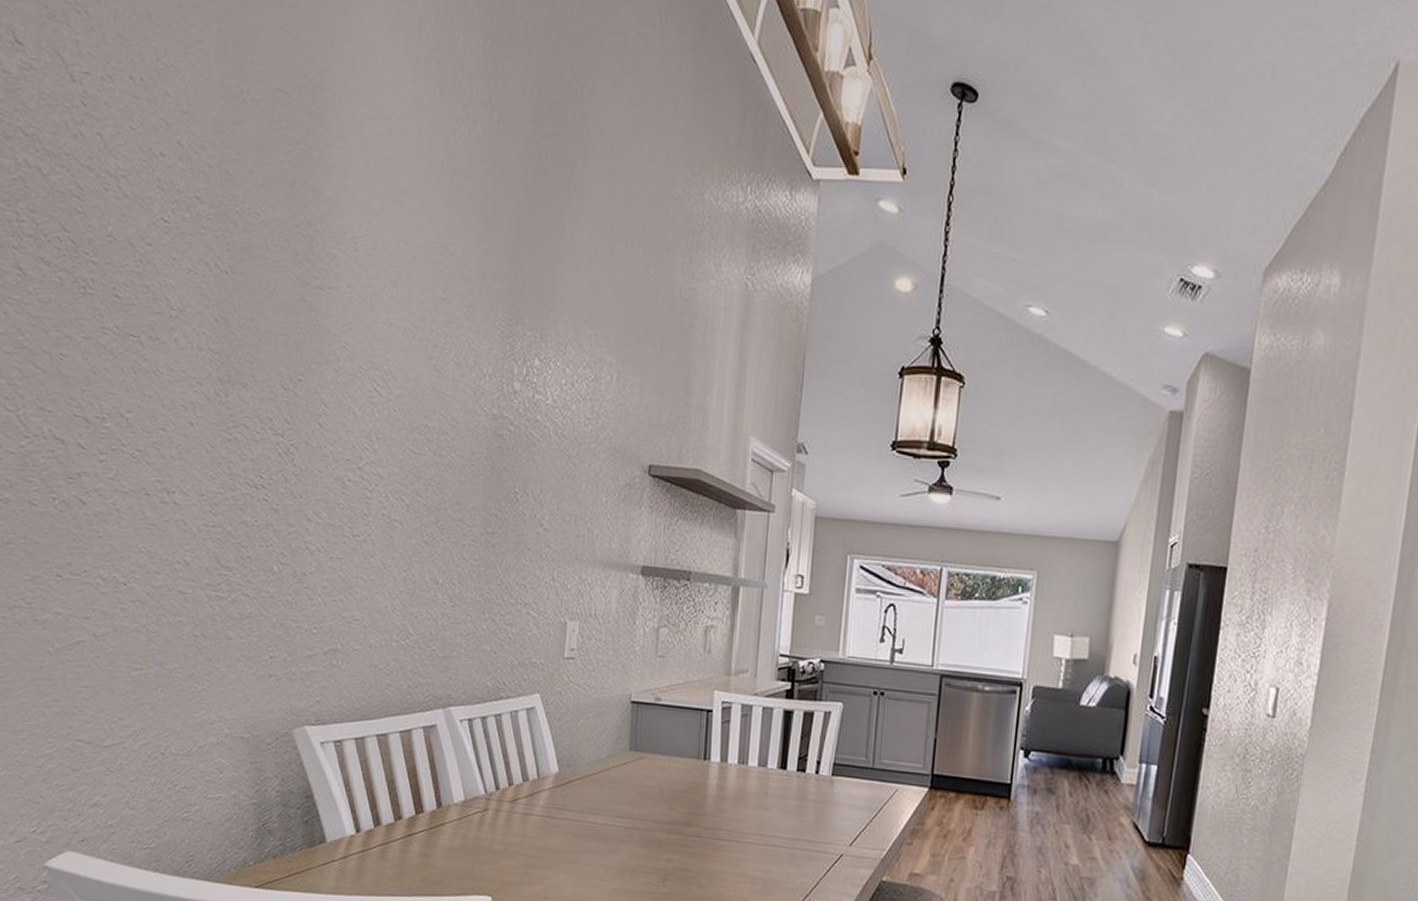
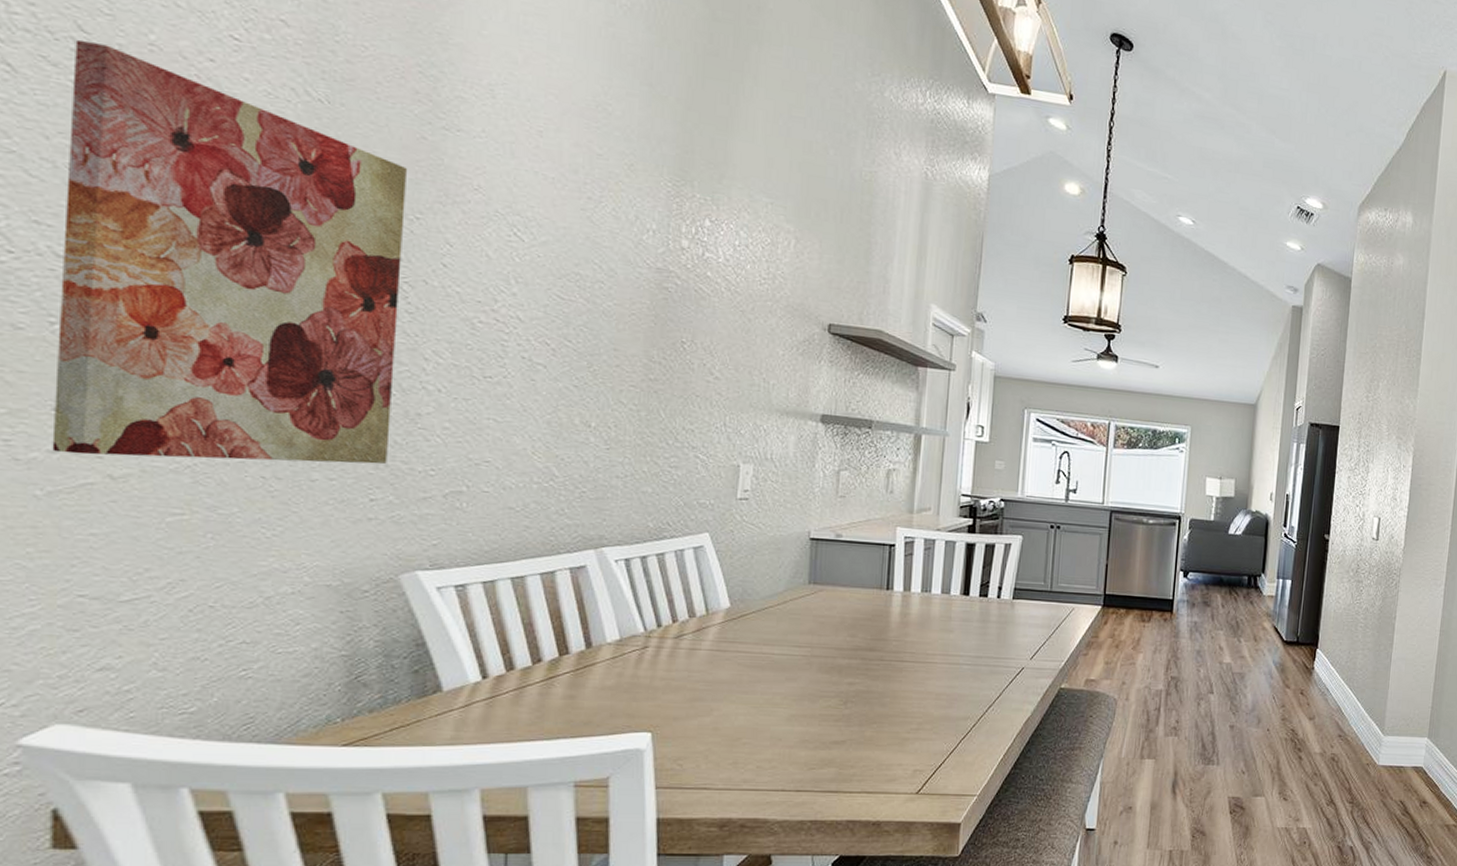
wall art: none [57,240,291,623] -> present [52,40,407,465]

